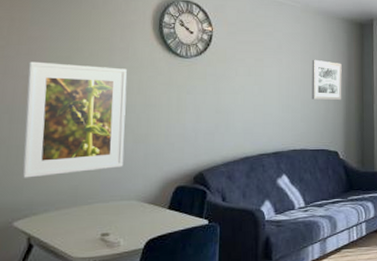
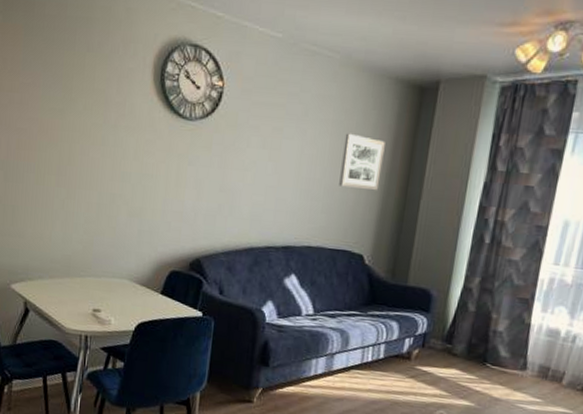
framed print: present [22,61,127,178] -> none [18,112,123,242]

